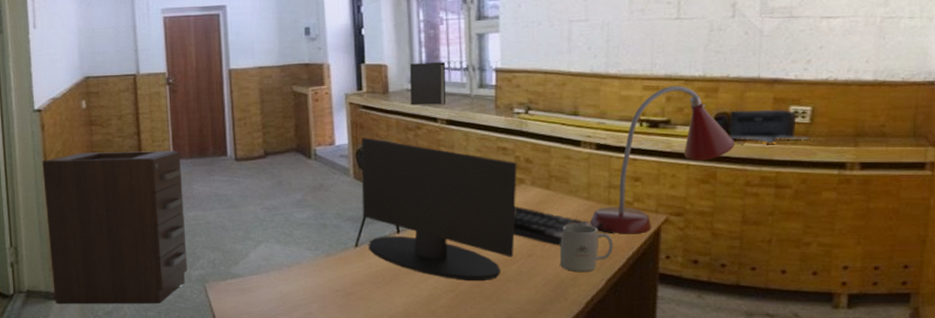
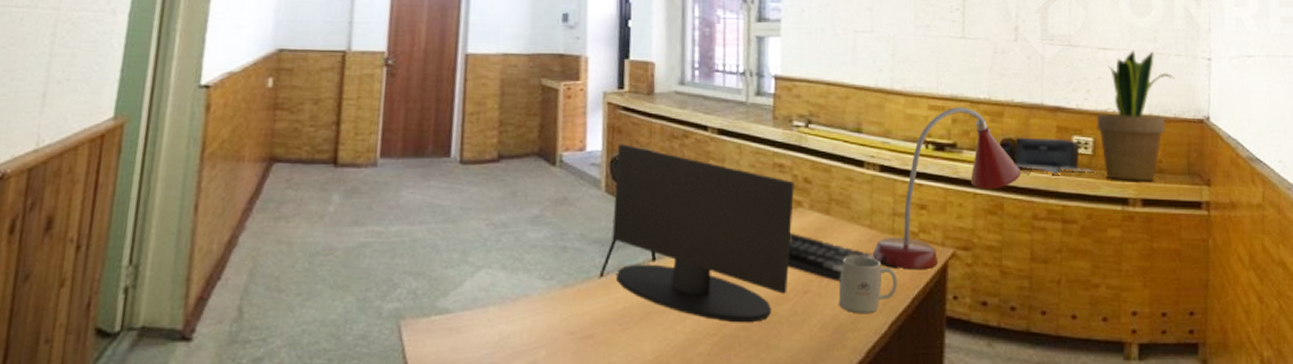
filing cabinet: present [42,150,188,304] -> none [181,143,390,348]
binder: present [410,62,445,106] -> none [679,63,720,112]
potted plant: none [815,15,906,146] -> present [1096,49,1175,181]

